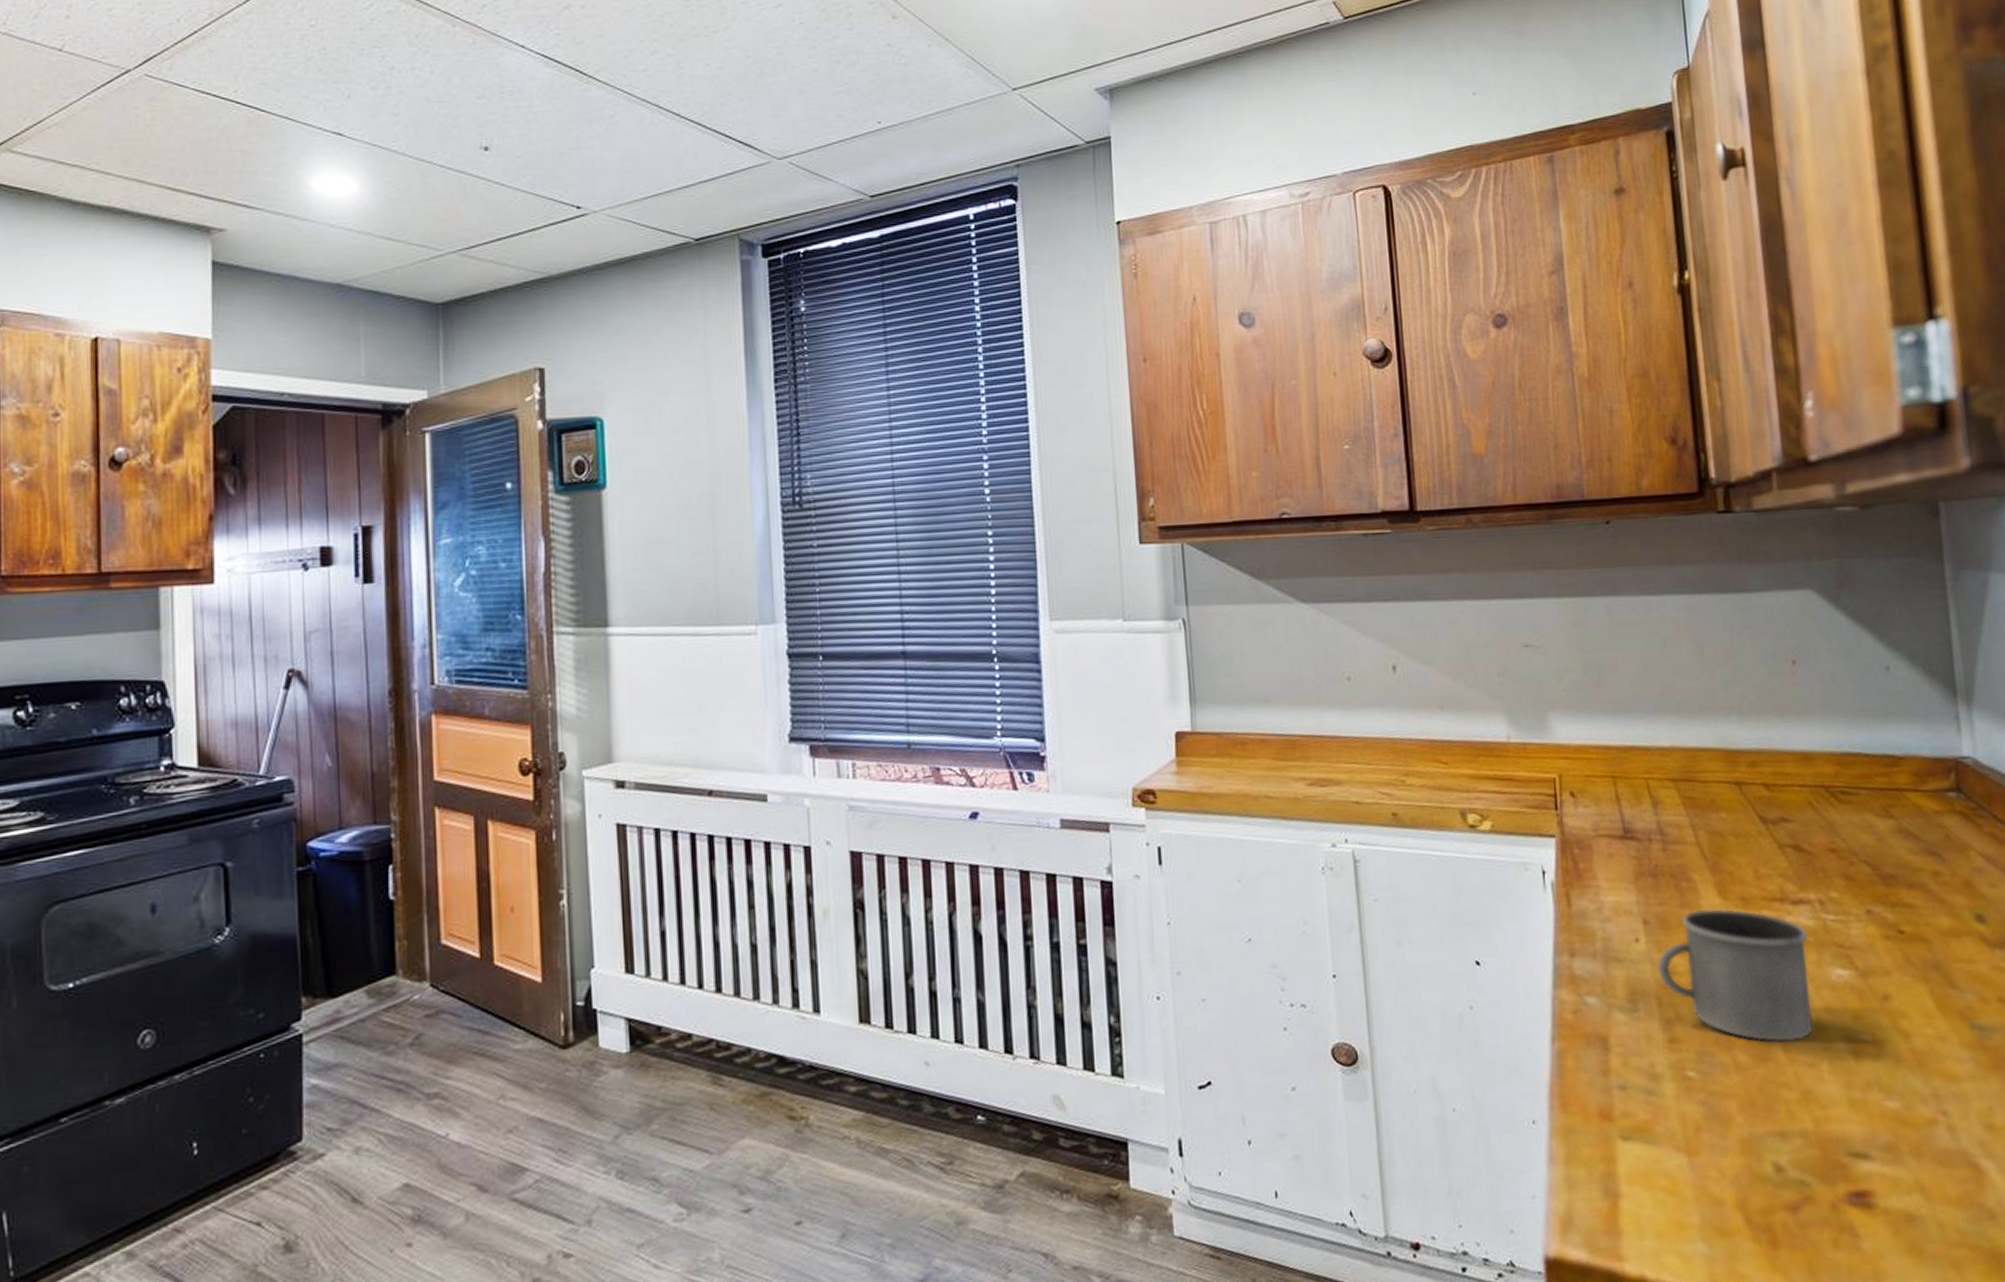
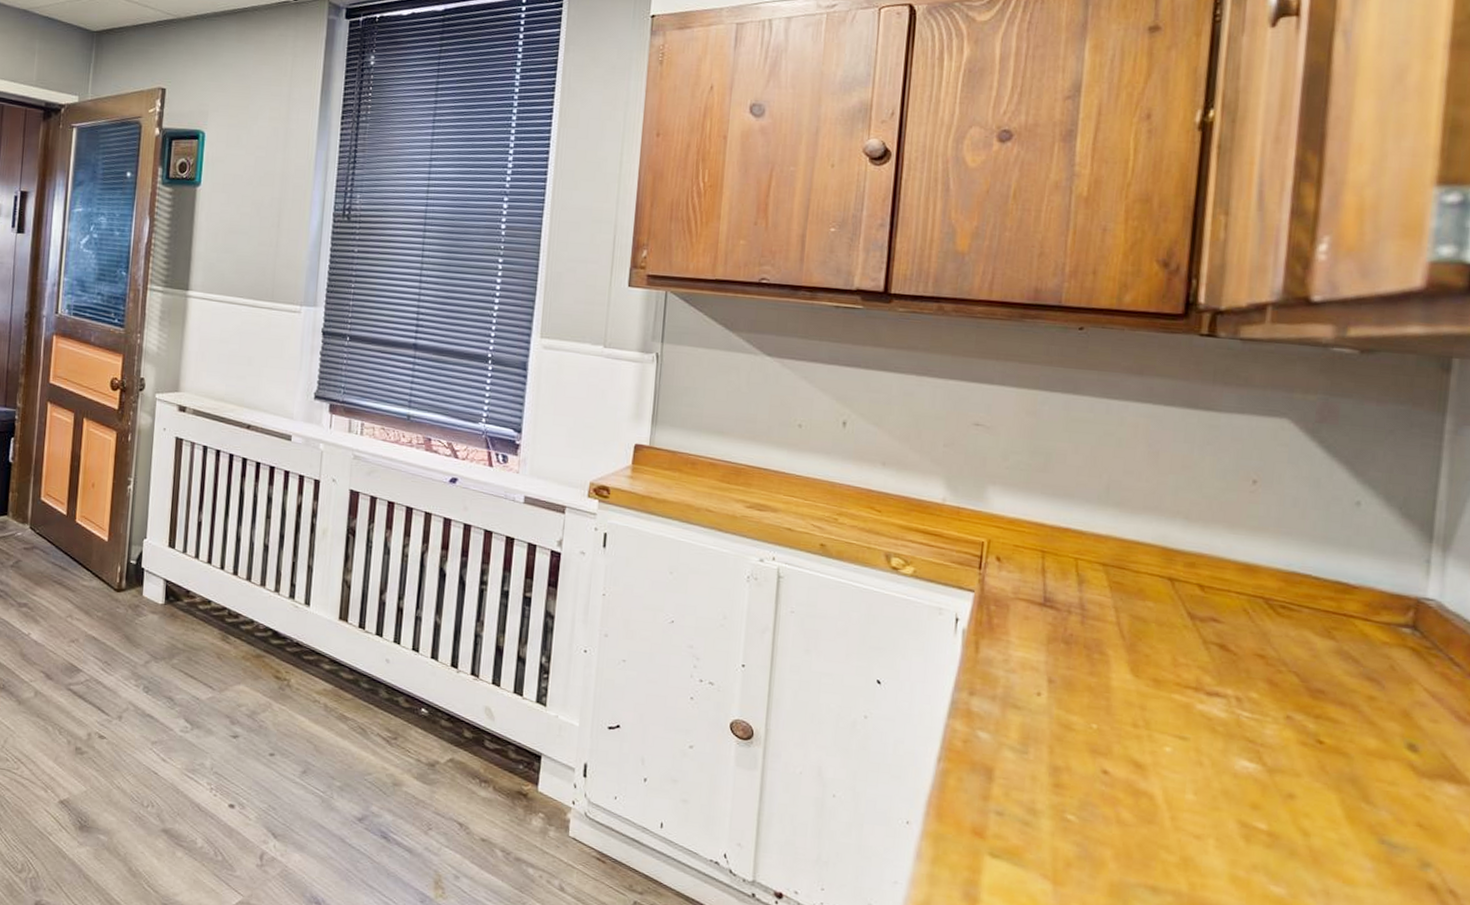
mug: present [1657,908,1813,1043] -> none [1055,680,1218,814]

